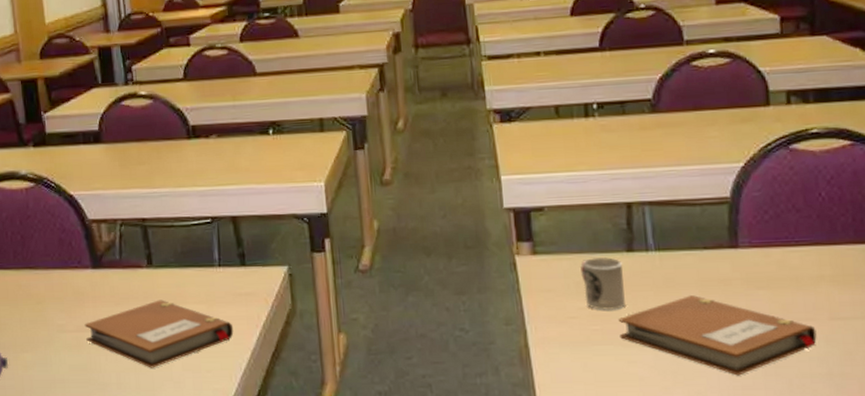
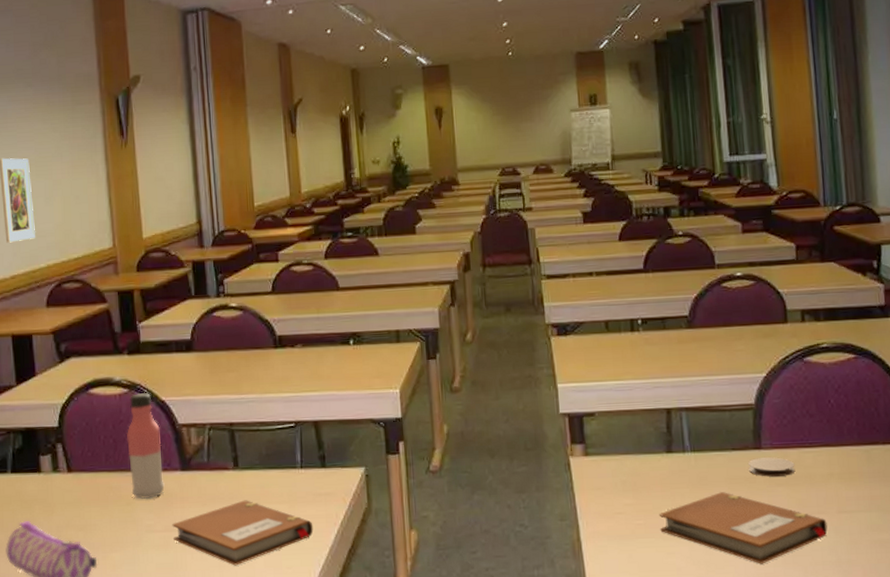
water bottle: none [35,186,76,298] -> present [127,392,165,500]
cup: present [580,257,625,311] -> none [626,458,665,507]
coaster: none [722,257,779,279] -> present [747,457,796,477]

